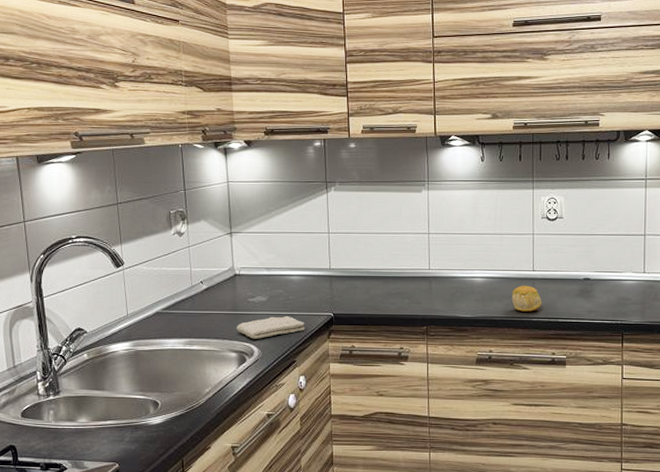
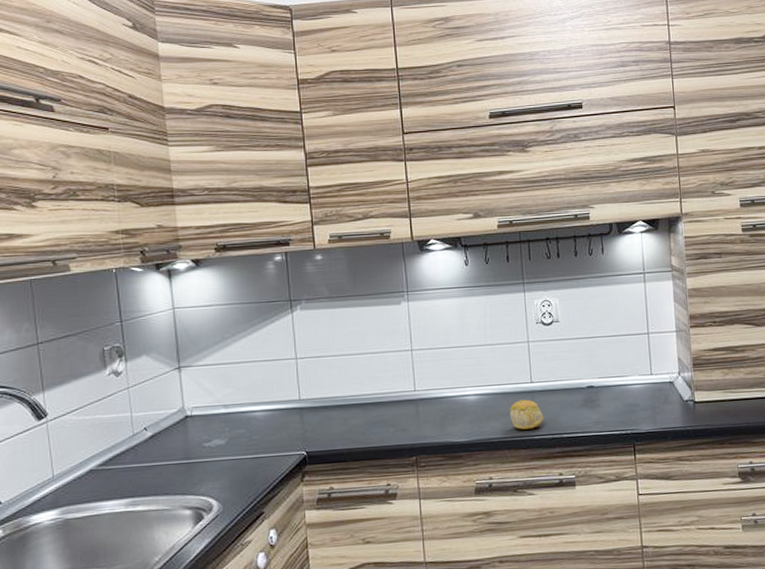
washcloth: present [237,316,305,339] -> none [191,460,274,491]

